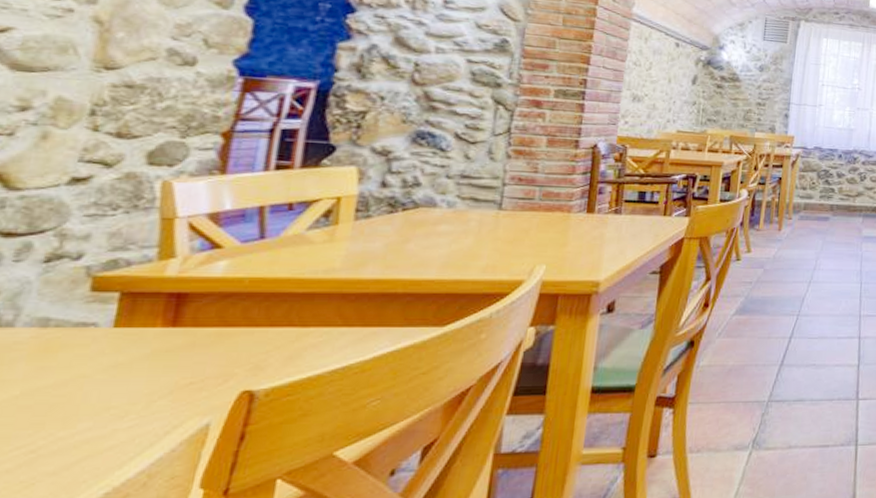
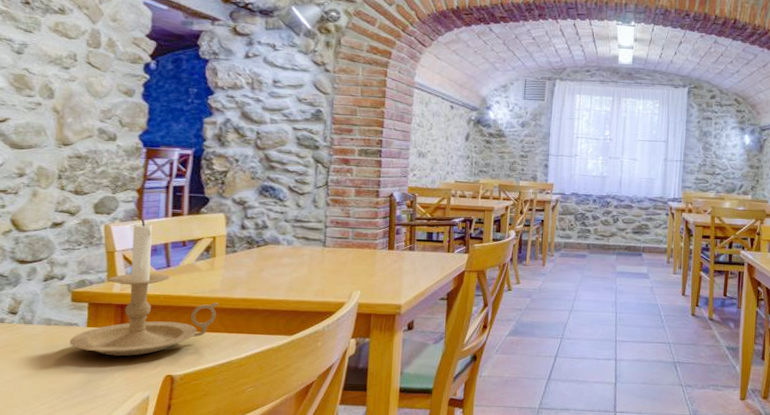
candle holder: none [78,173,338,368] -> present [69,219,219,357]

